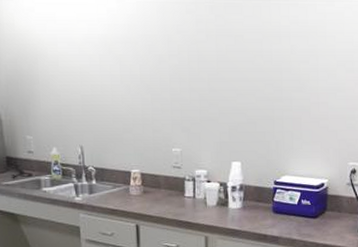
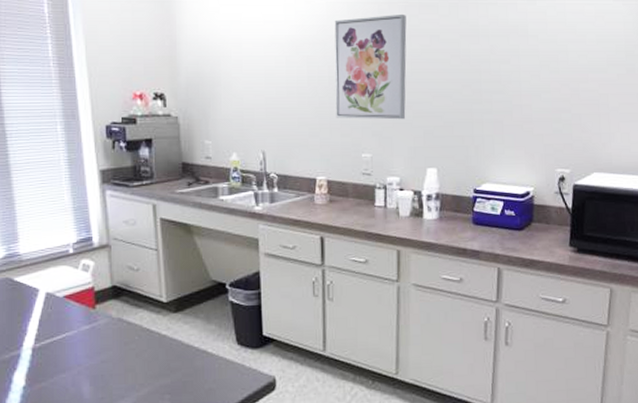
wall art: none [144,15,213,117] -> present [334,15,407,120]

